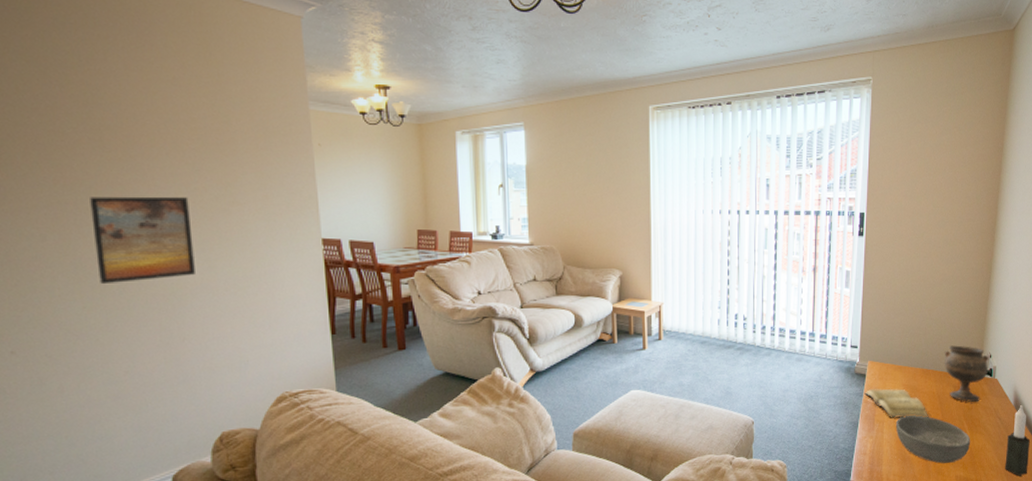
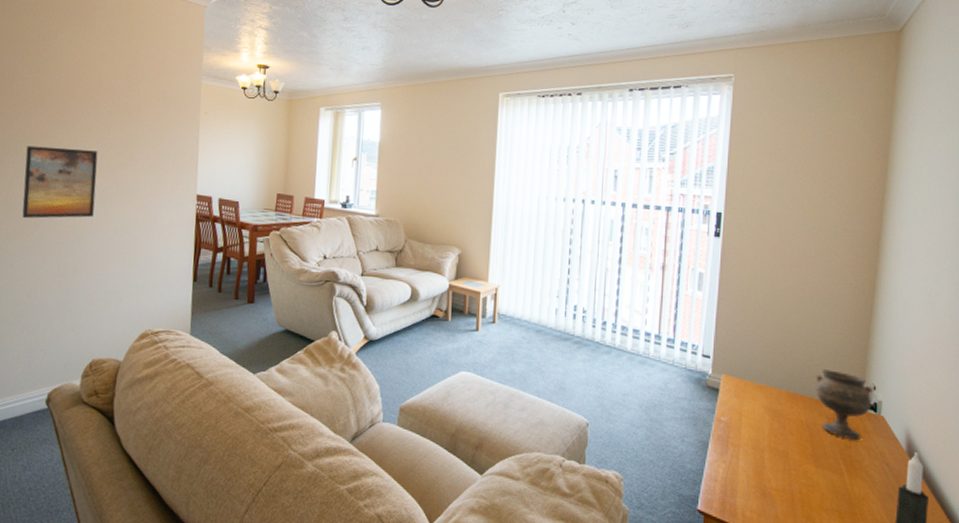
diary: present [864,388,929,418] -> none [717,406,796,450]
bowl: present [895,415,971,464] -> none [754,443,850,509]

